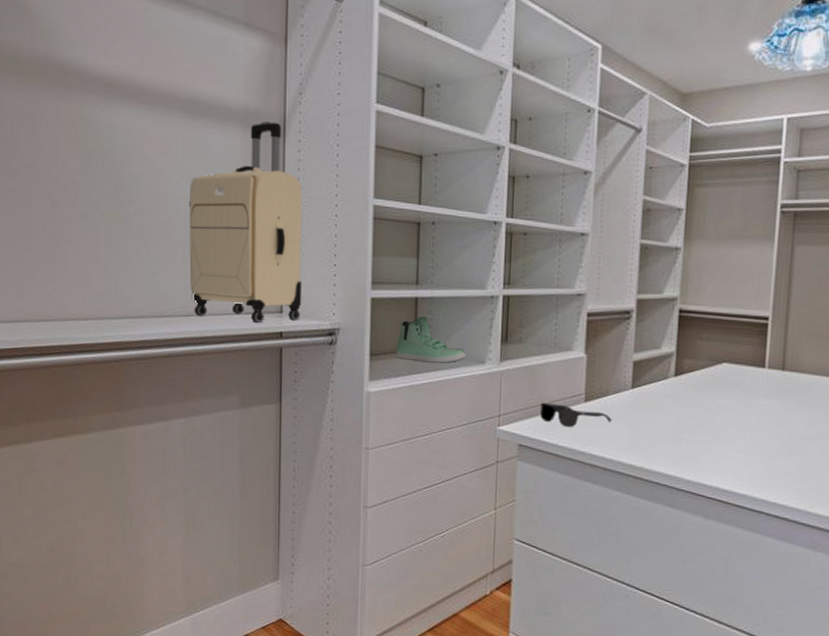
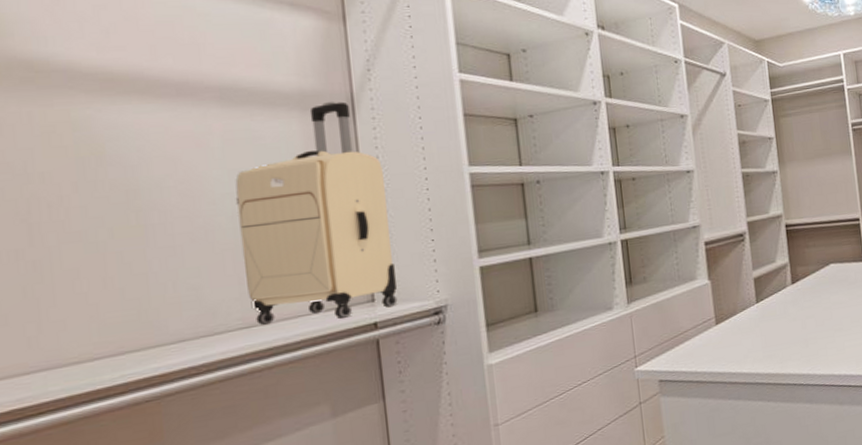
sneaker: present [395,316,467,363] -> none [514,274,593,323]
sunglasses: present [540,402,612,428] -> none [674,331,744,353]

